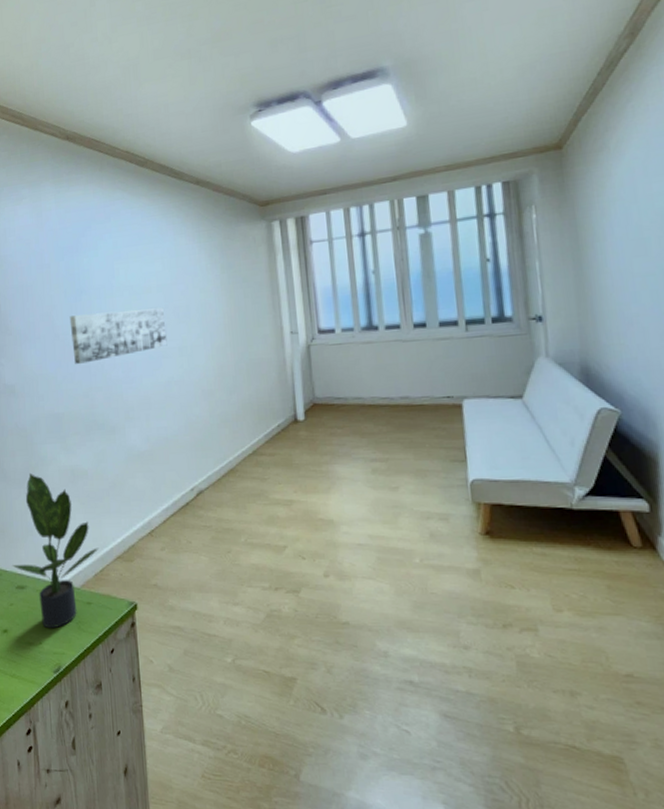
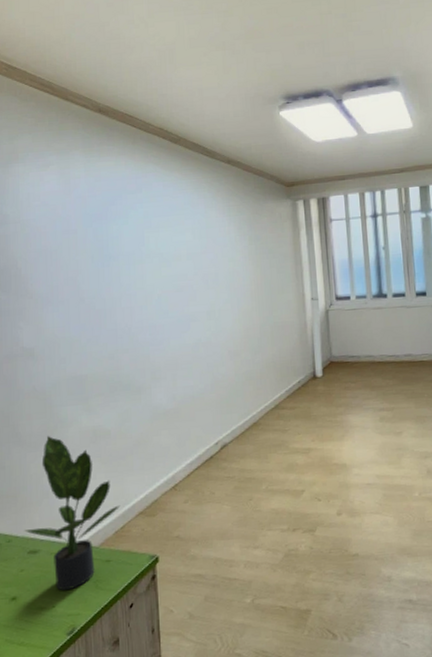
wall art: present [69,307,168,365] -> none [96,274,196,328]

